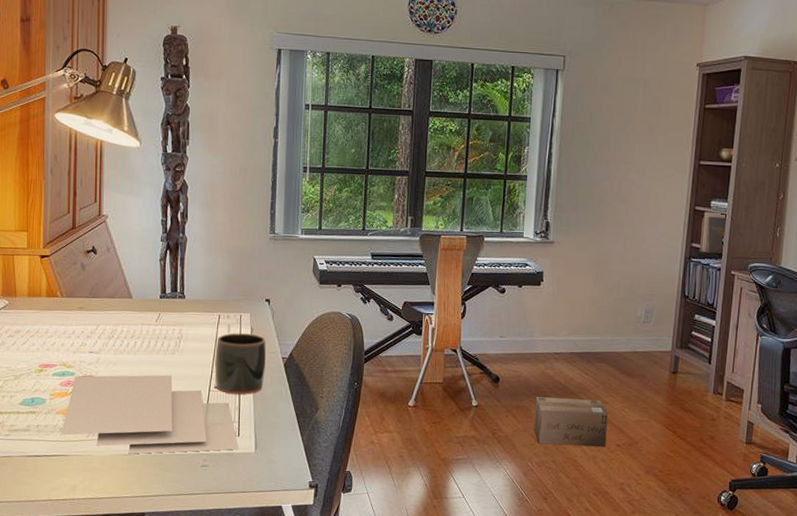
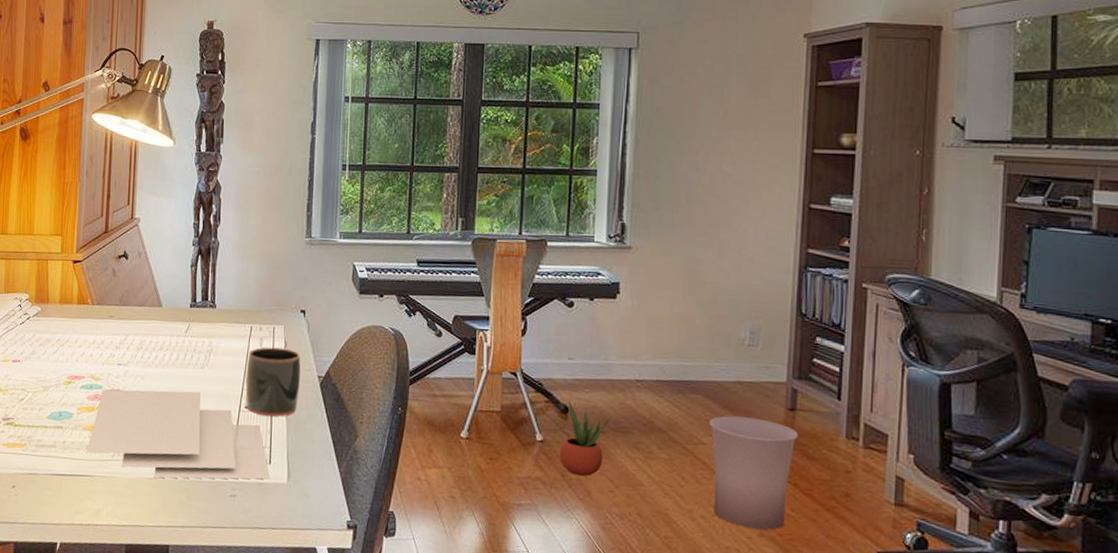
potted plant: none [490,372,534,433] -> present [559,401,611,476]
cardboard box: present [533,397,608,448] -> none [612,433,707,500]
waste bin: none [611,379,678,469] -> present [709,416,798,530]
books: present [700,212,728,255] -> none [819,210,854,263]

